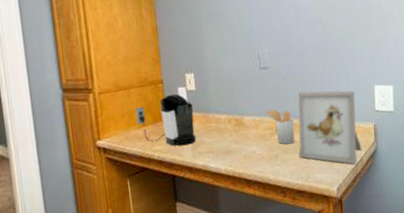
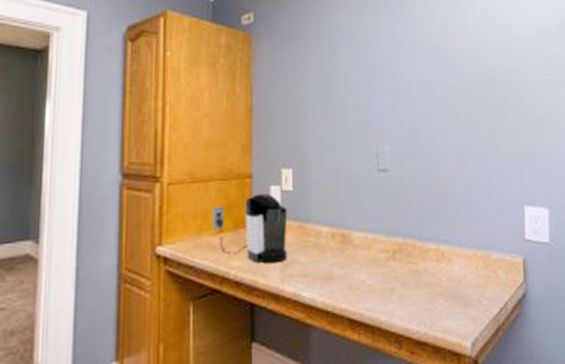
utensil holder: present [266,109,295,145] -> none [381,225,419,275]
picture frame: present [298,90,362,165] -> none [422,205,507,312]

